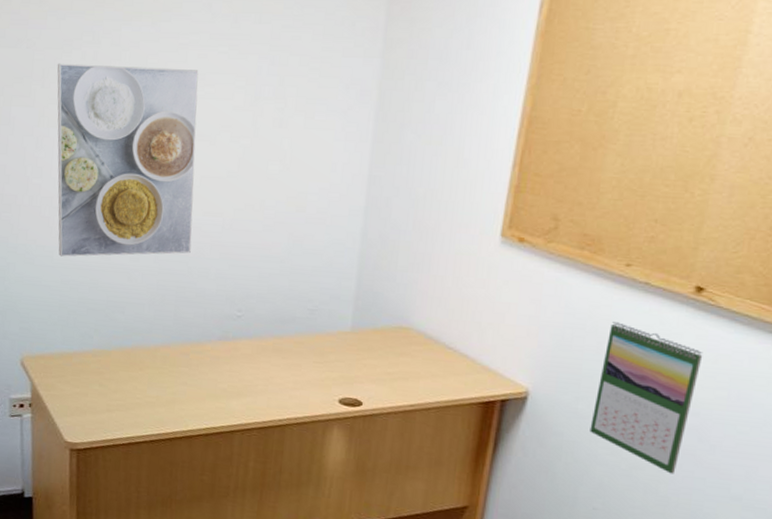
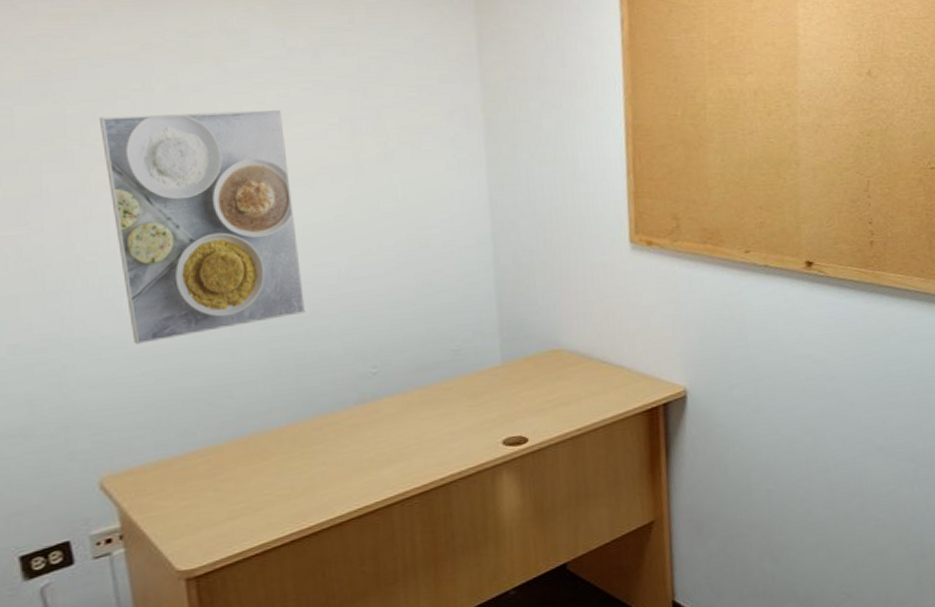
calendar: present [589,322,703,474] -> none [744,306,828,440]

